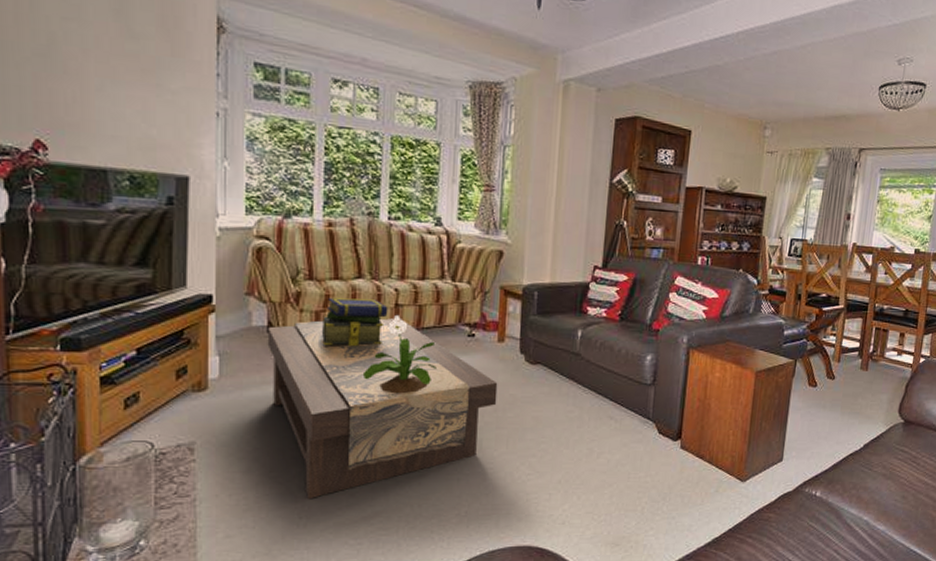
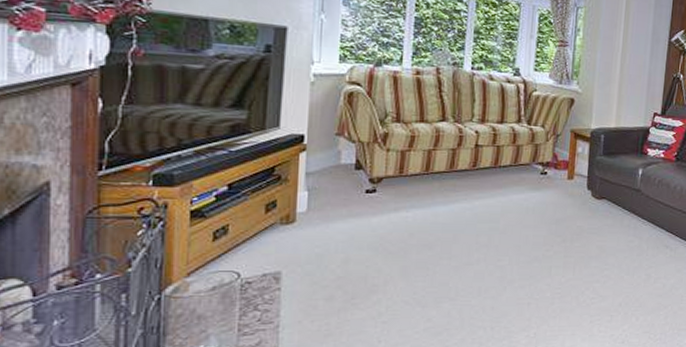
coffee table: present [267,318,498,500] -> none [354,157,567,324]
stack of books: present [322,297,388,347] -> none [407,138,469,183]
potted flower: present [362,316,436,394] -> none [443,155,511,226]

